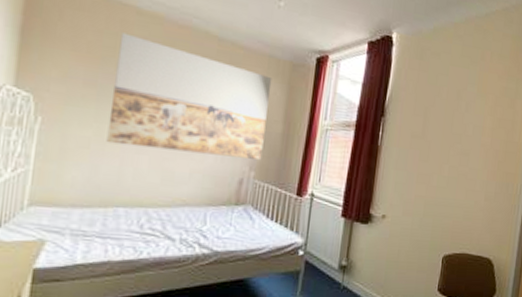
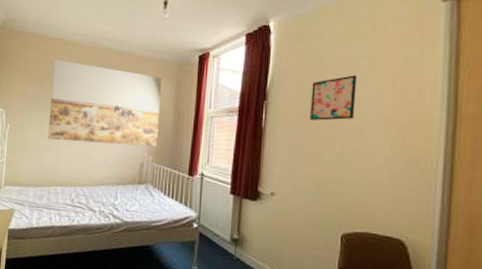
wall art: none [423,99,466,144] -> present [310,75,357,121]

